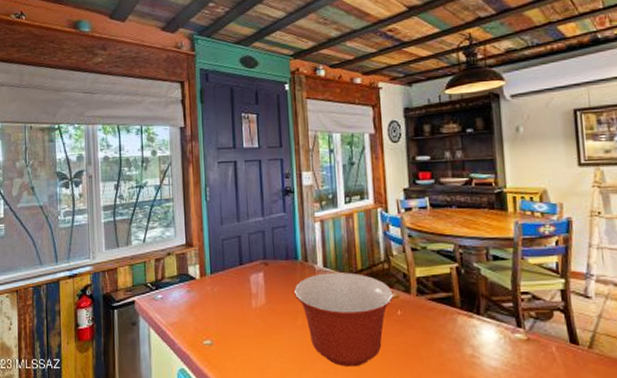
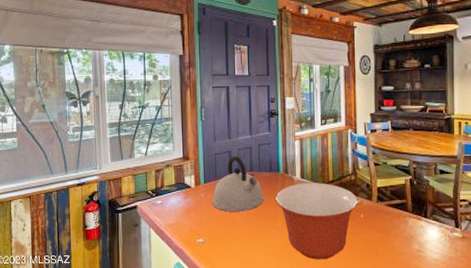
kettle: none [221,241,281,308] -> present [213,155,264,212]

